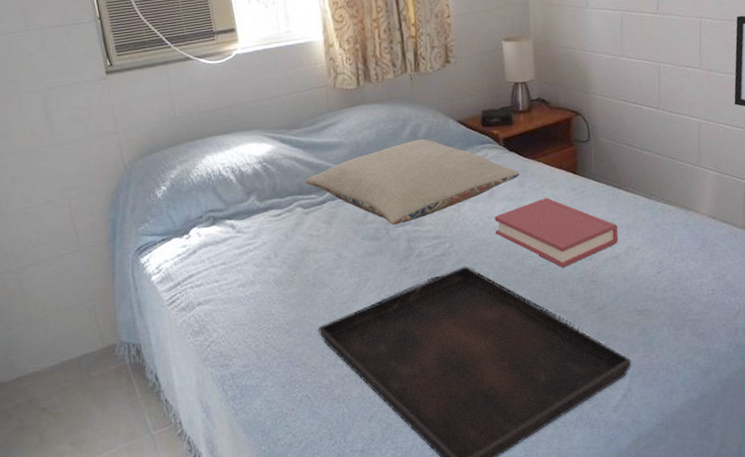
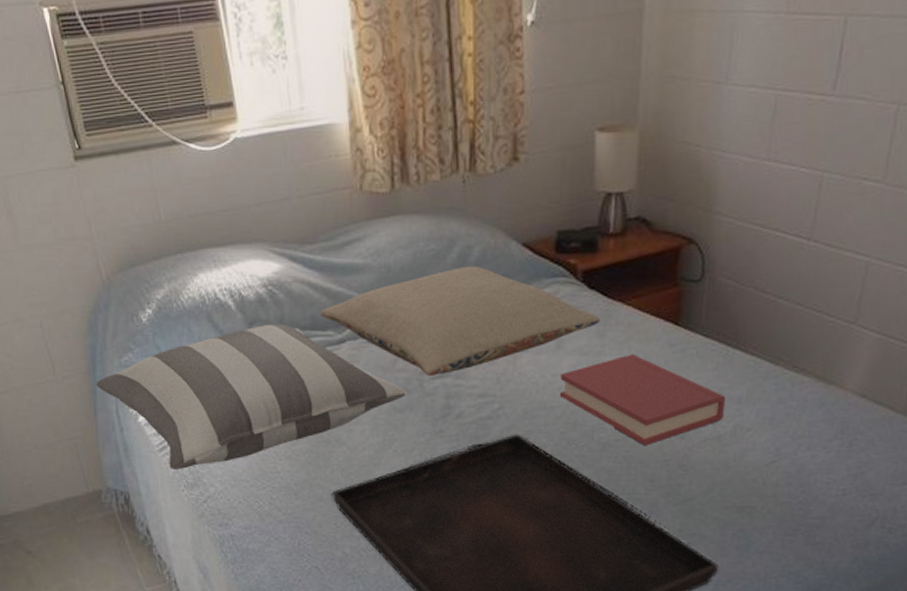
pillow: none [115,191,376,320] -> present [95,323,406,469]

